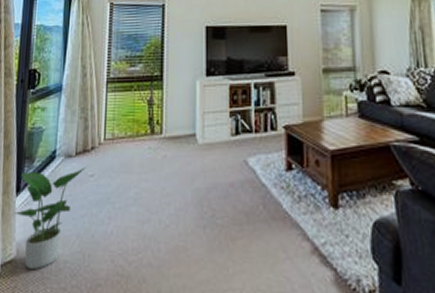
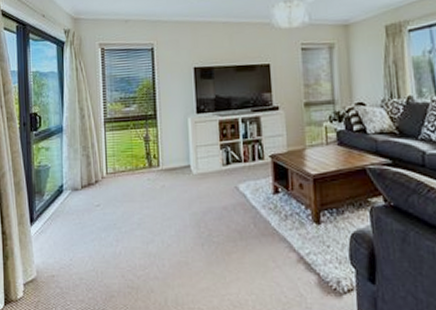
potted plant: present [14,167,86,270] -> none [30,198,92,287]

